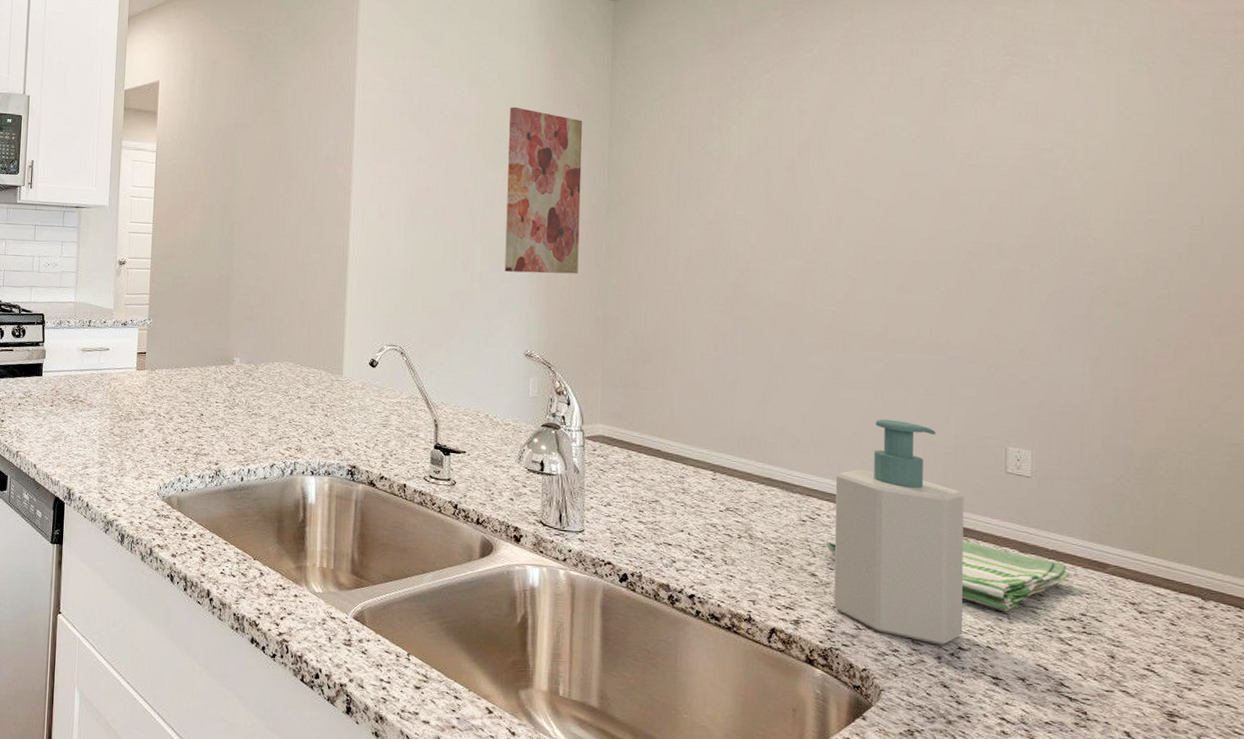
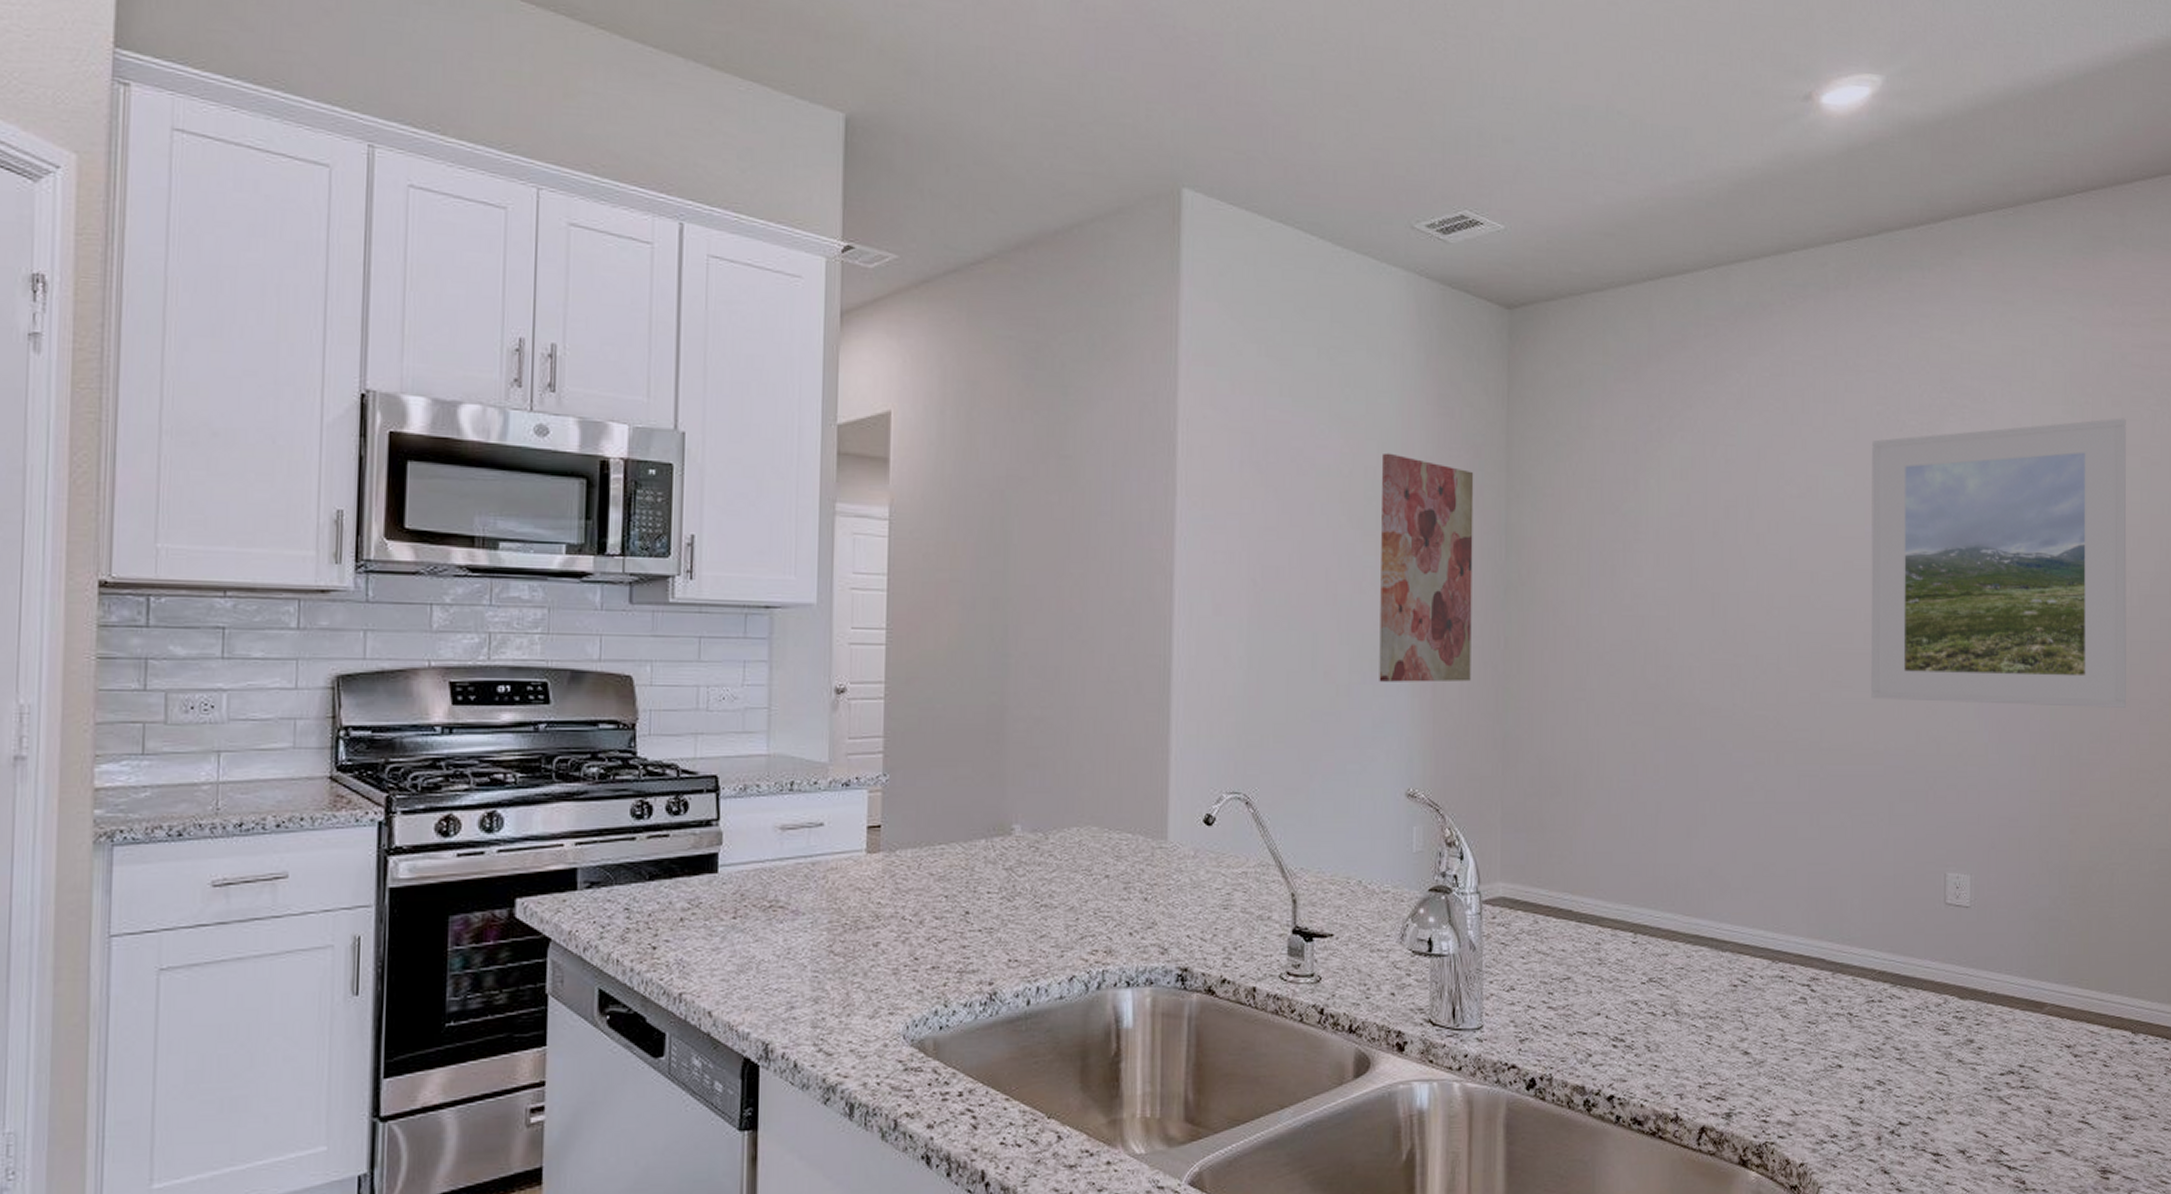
dish towel: present [826,540,1070,612] -> none [1760,991,2008,1073]
soap bottle: present [834,419,964,645] -> none [1768,849,1903,1123]
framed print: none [934,75,1197,320] -> present [1871,418,2127,708]

